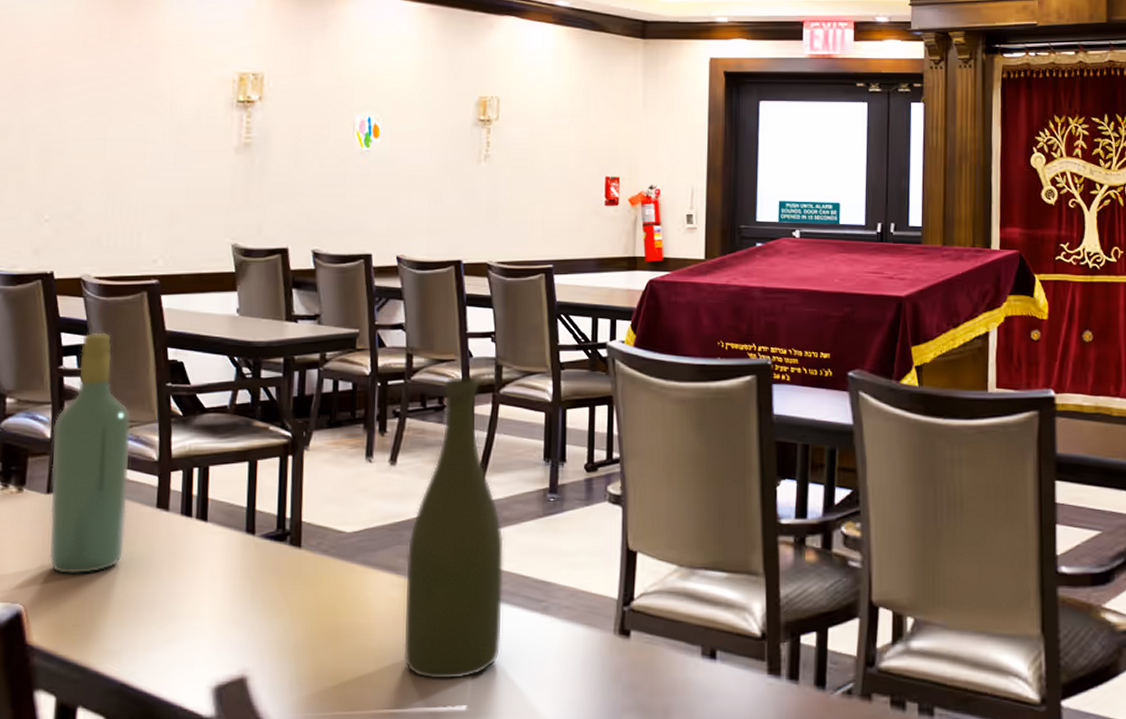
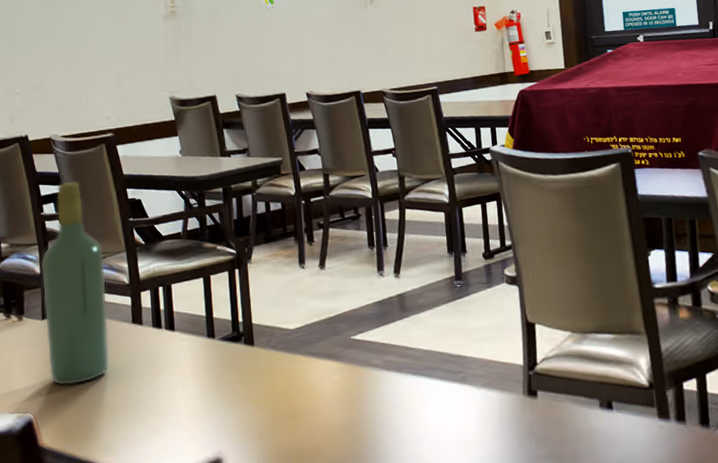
bottle: present [403,376,505,680] -> none [341,187,430,448]

